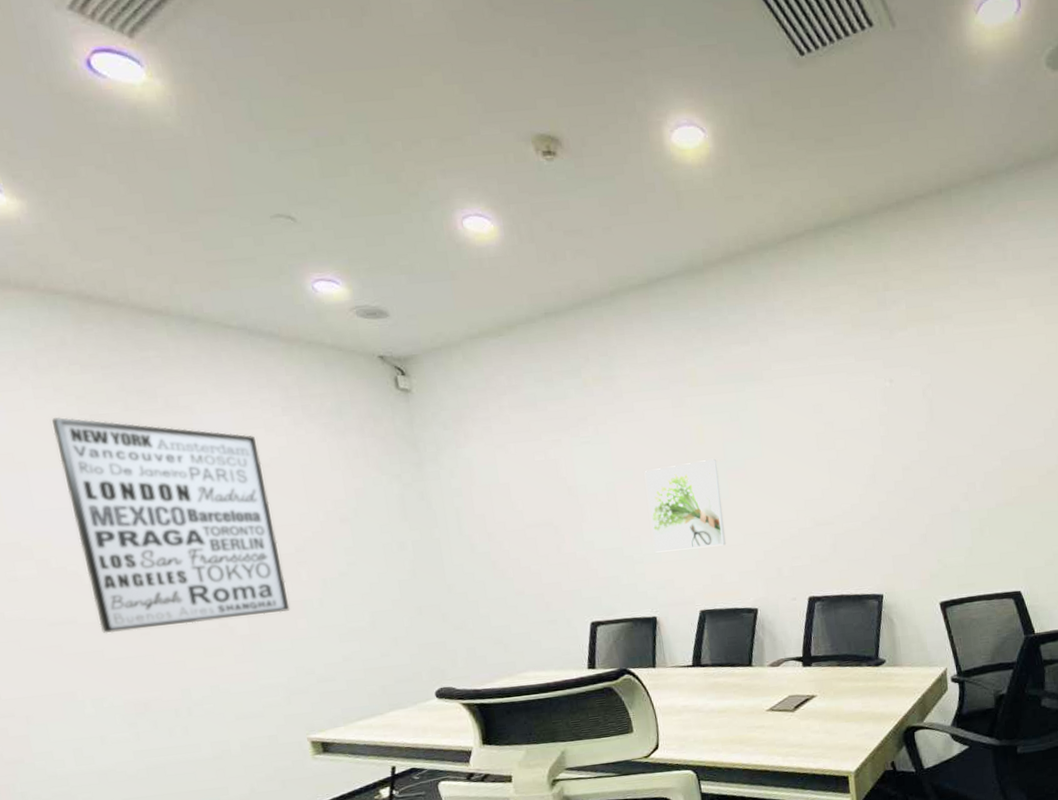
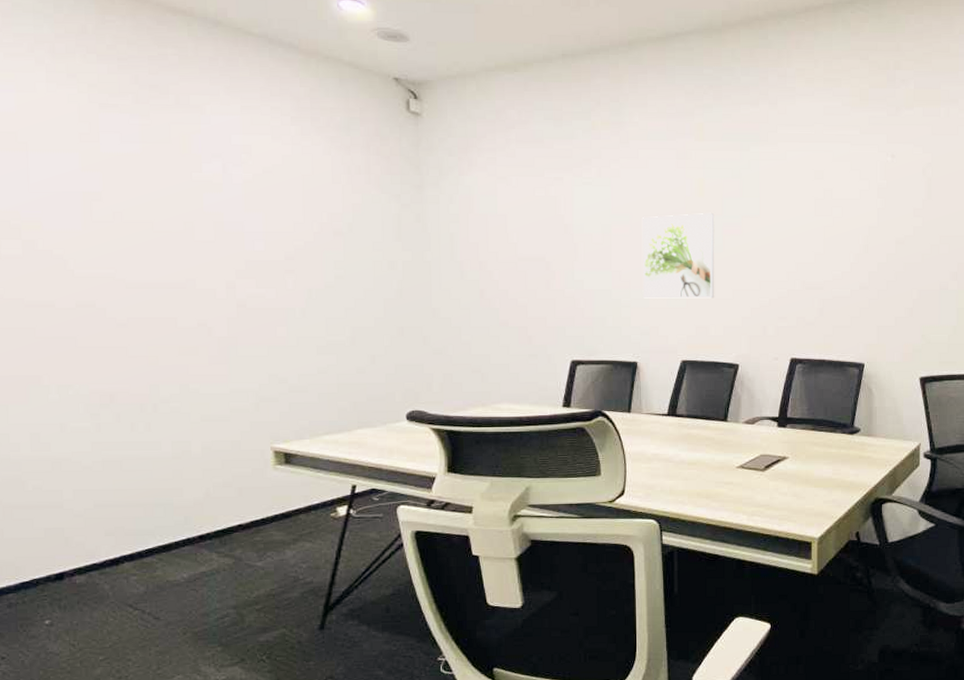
wall art: present [52,417,290,634] -> none [60,103,271,321]

